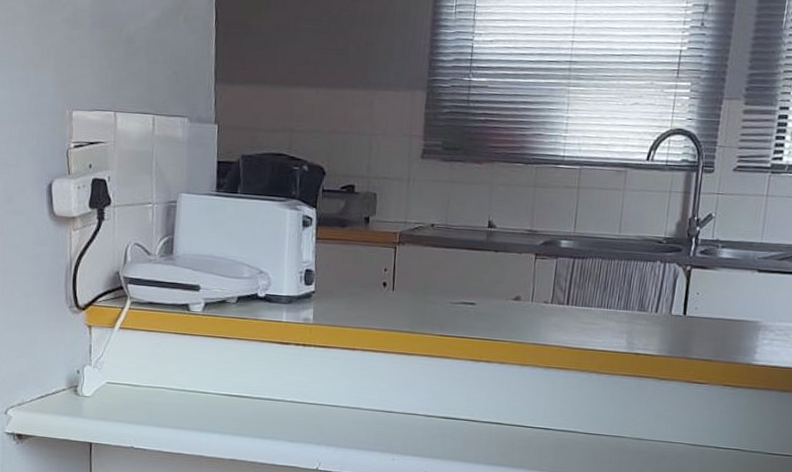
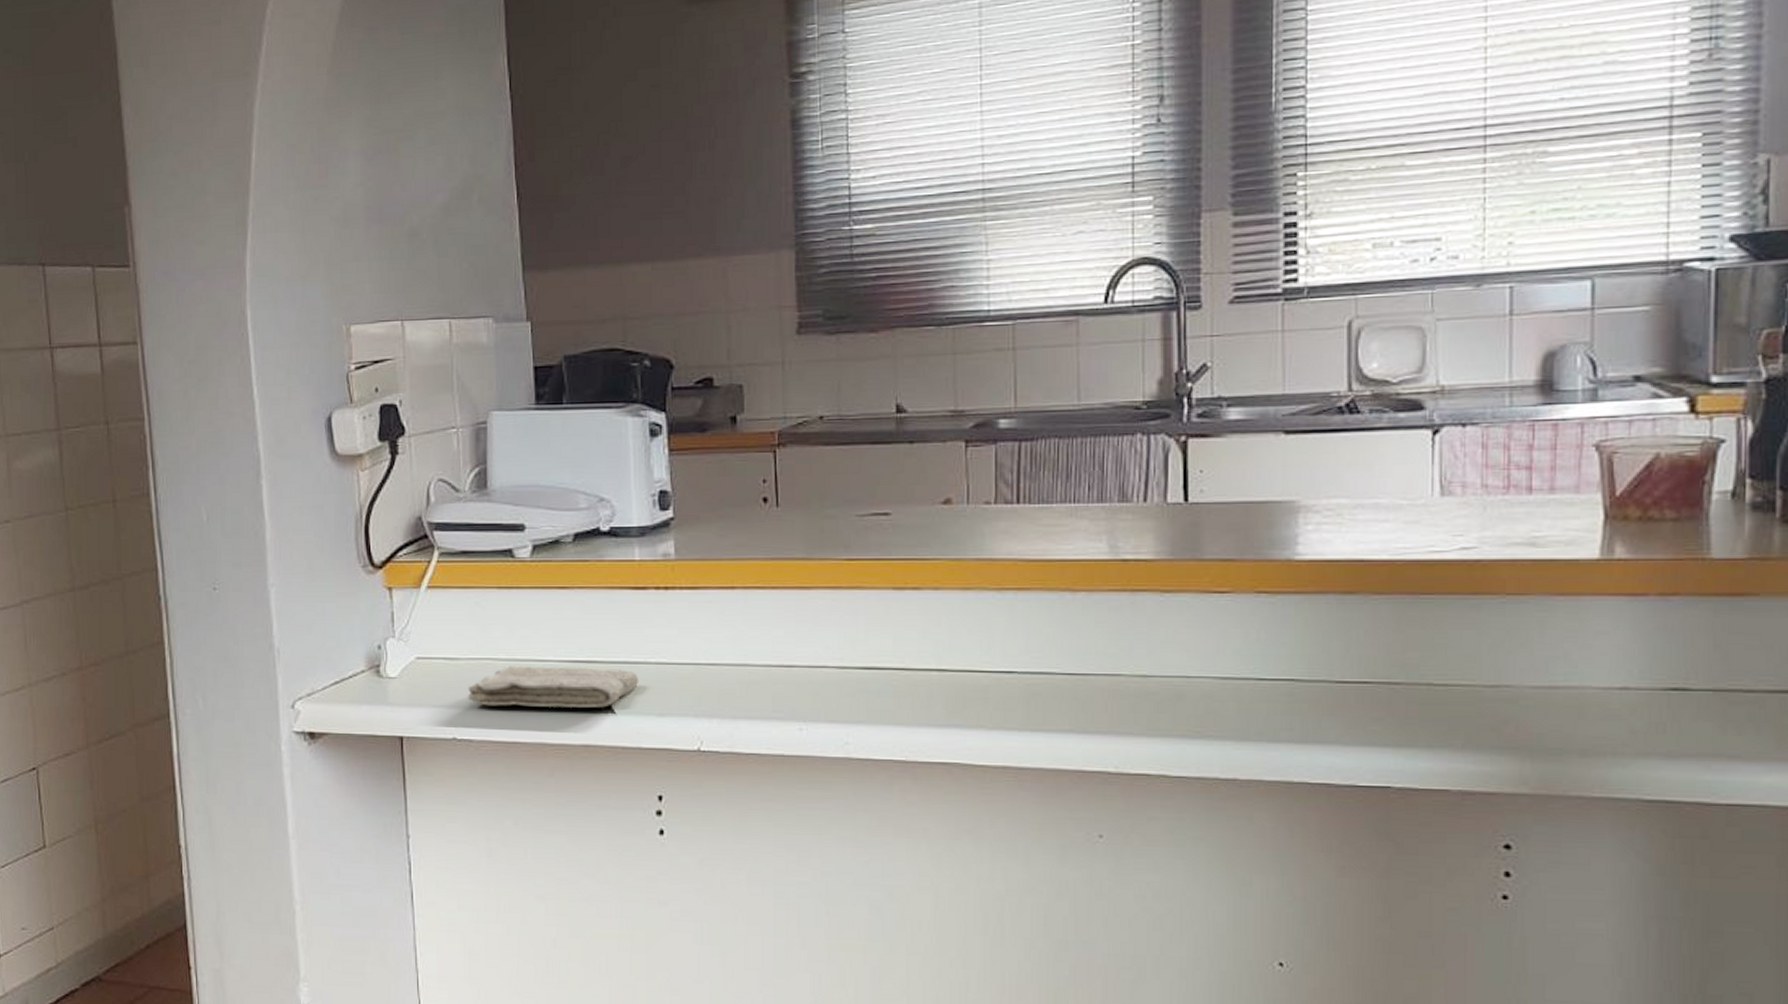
washcloth: none [145,395,278,432] -> present [468,666,639,708]

